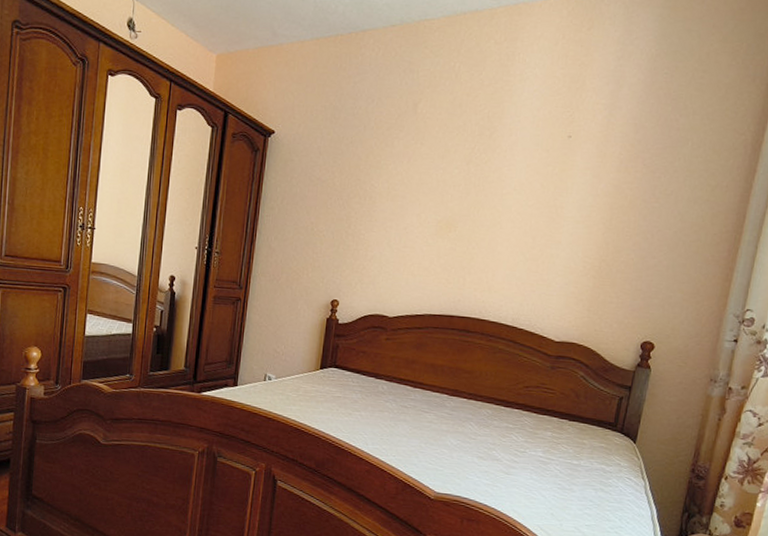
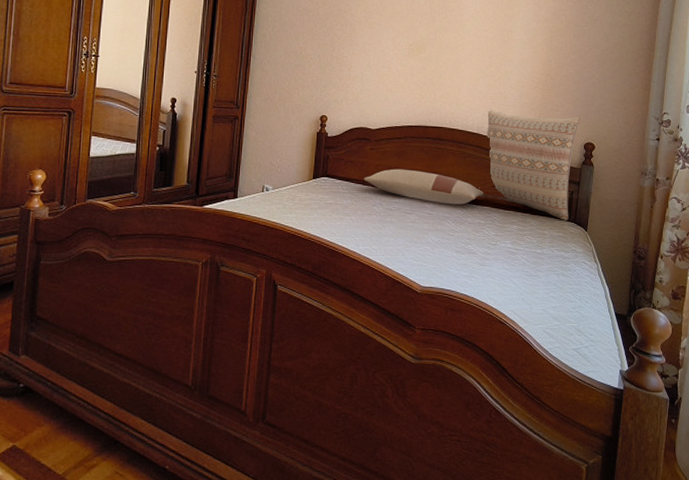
pillow: none [376,362,514,406] -> present [363,169,483,205]
pillow: none [508,298,639,430] -> present [479,109,580,221]

